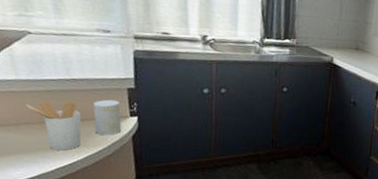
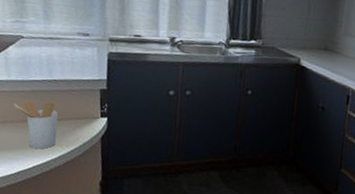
cup: present [92,99,122,135] -> none [69,100,93,135]

